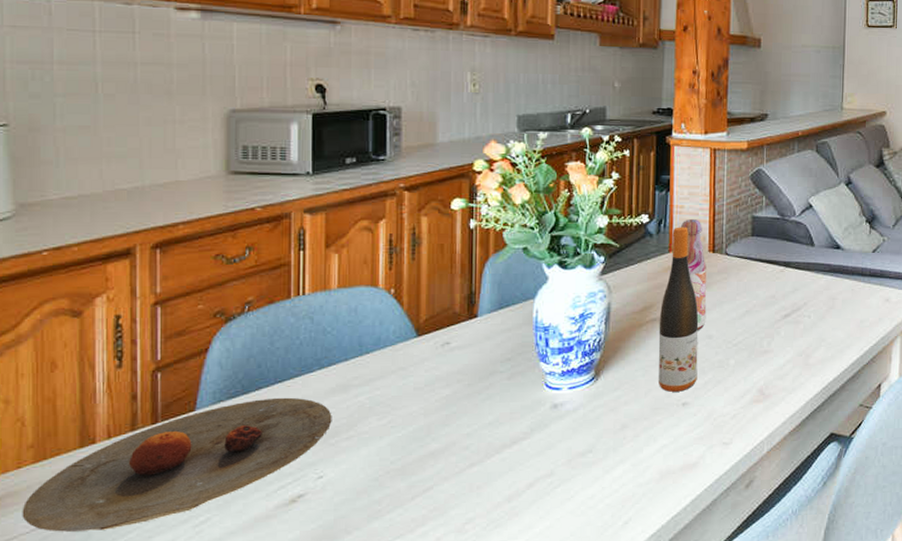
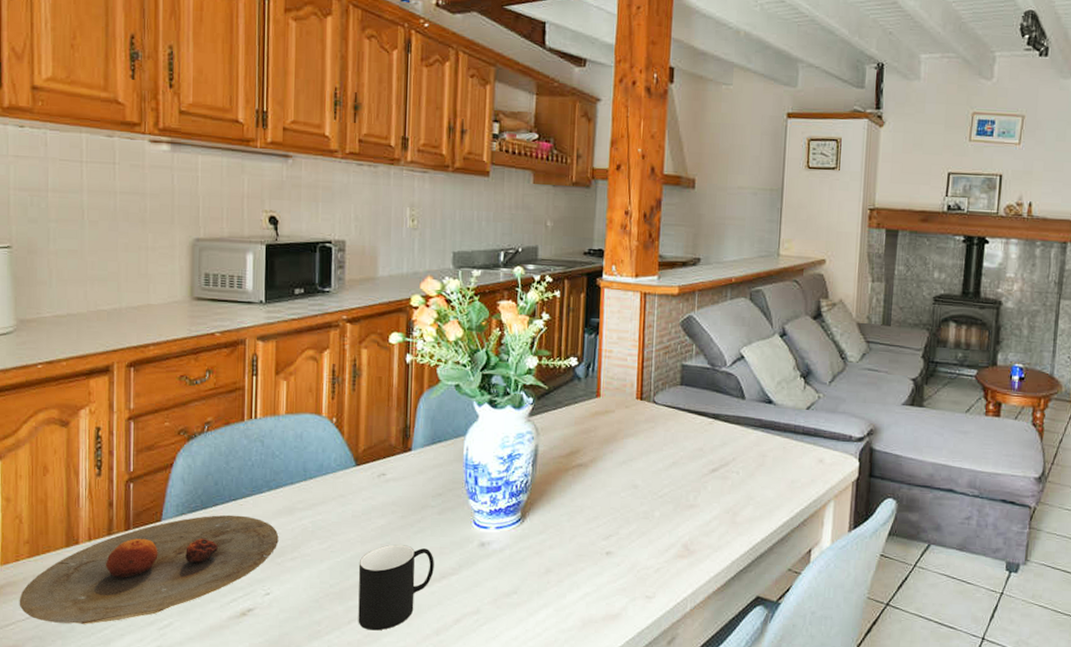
cup: none [422,413,504,504] -> present [358,544,434,631]
wine bottle: present [658,227,699,392] -> none [583,371,625,540]
bottle: present [680,219,707,330] -> none [608,364,634,479]

